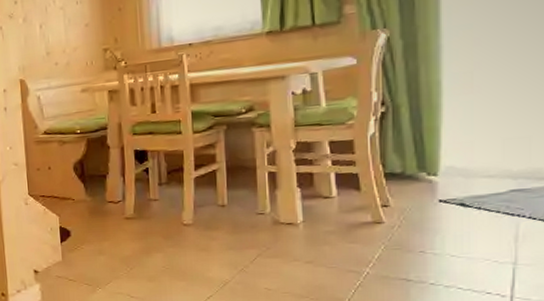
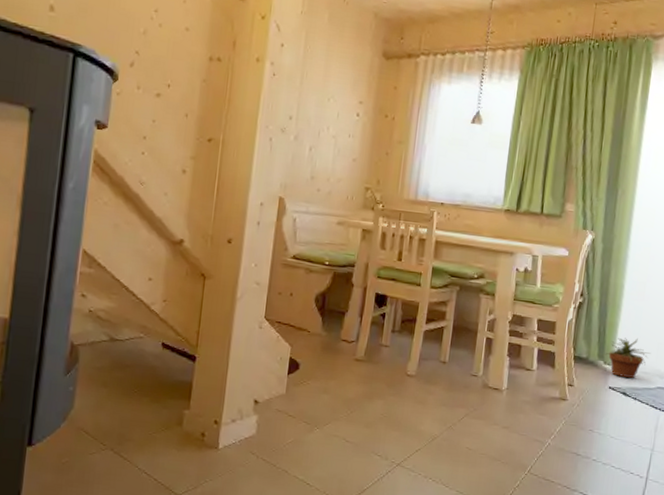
potted plant: none [427,138,493,187] -> present [605,338,651,379]

